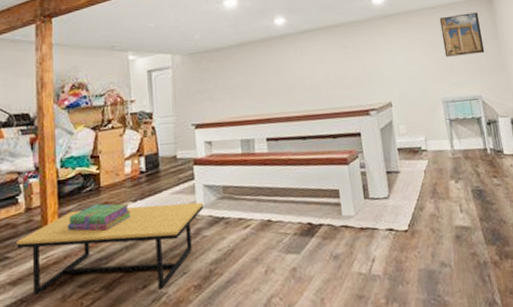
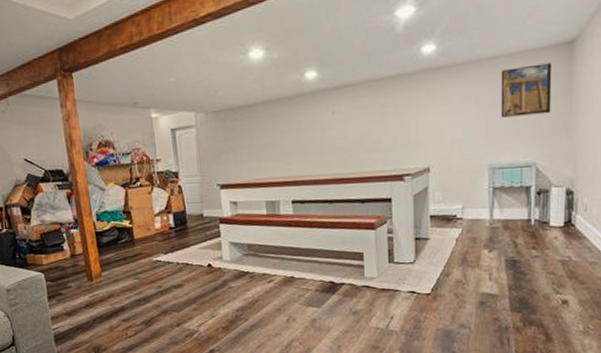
coffee table: present [16,202,203,295] -> none [66,257,230,328]
stack of books: present [67,203,131,231] -> none [108,254,163,277]

